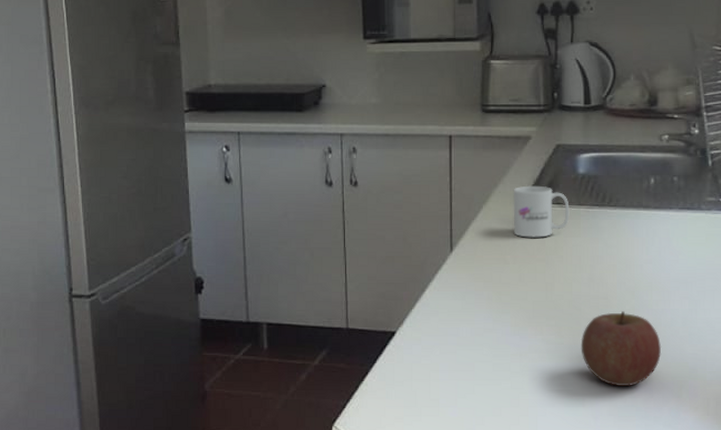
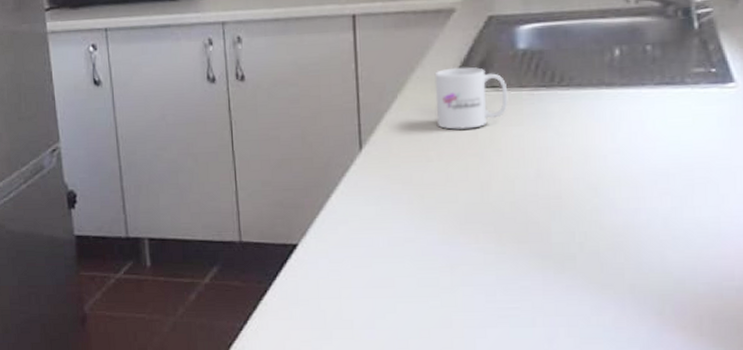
apple: present [581,311,662,387] -> none [528,212,636,303]

